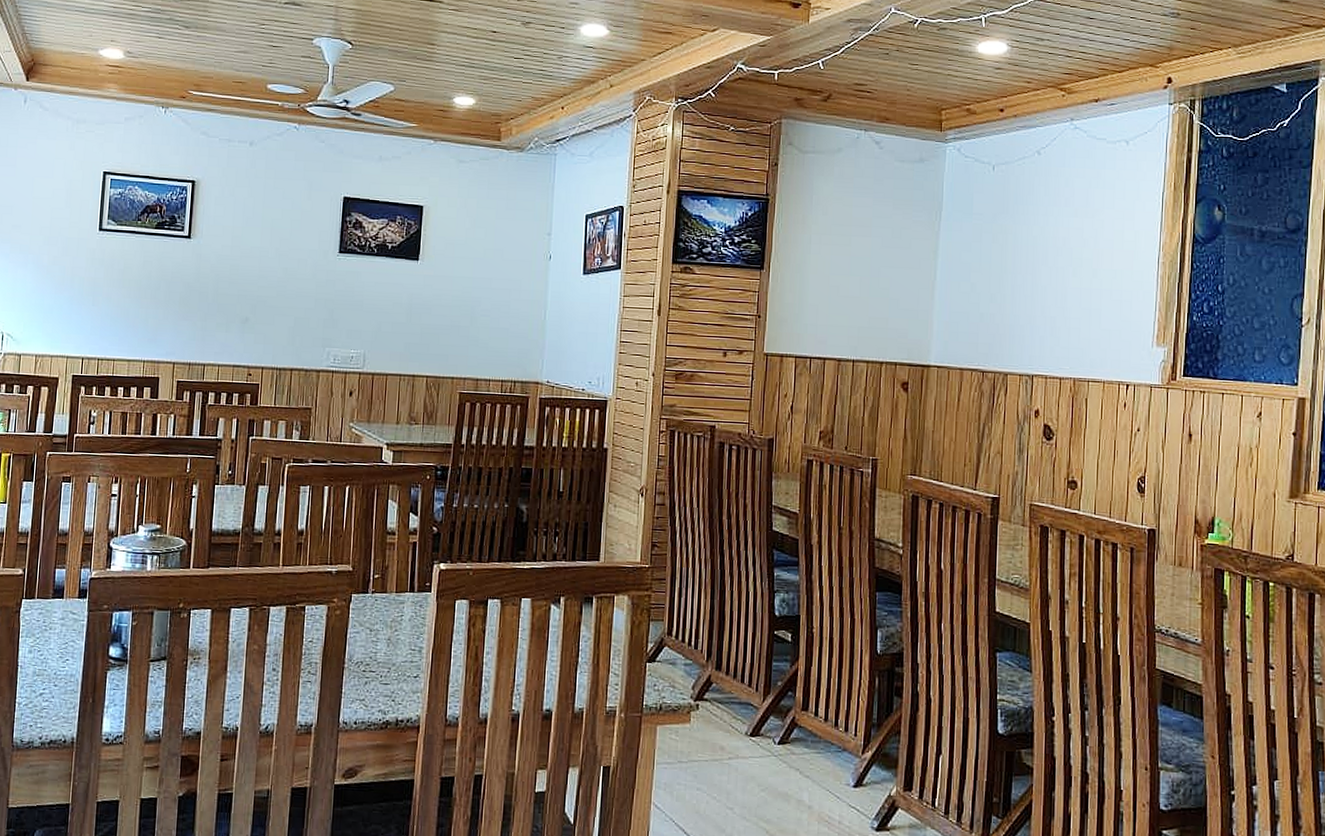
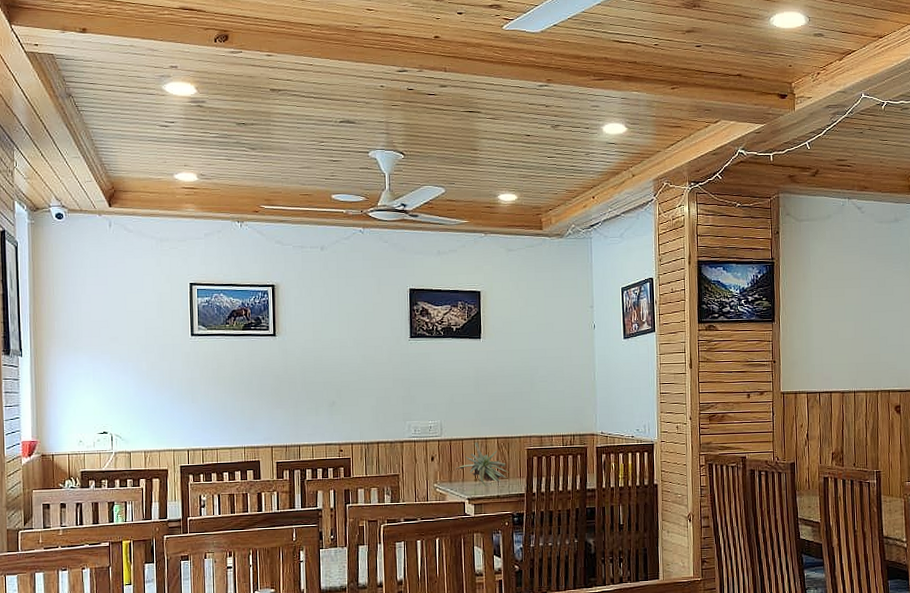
plant: none [375,379,436,431] -> present [455,442,509,486]

